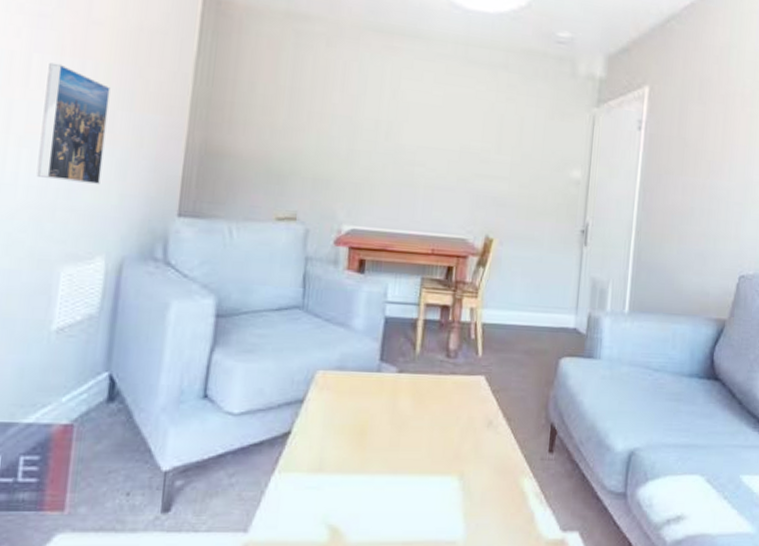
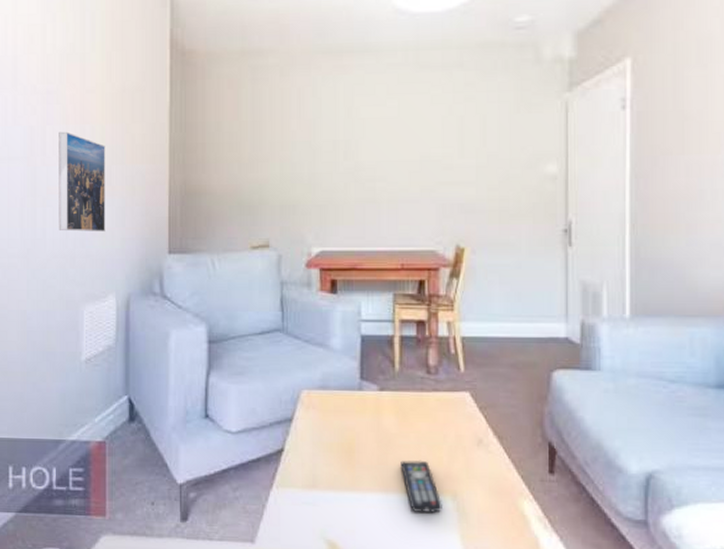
remote control: none [412,441,449,494] -> present [400,460,442,514]

